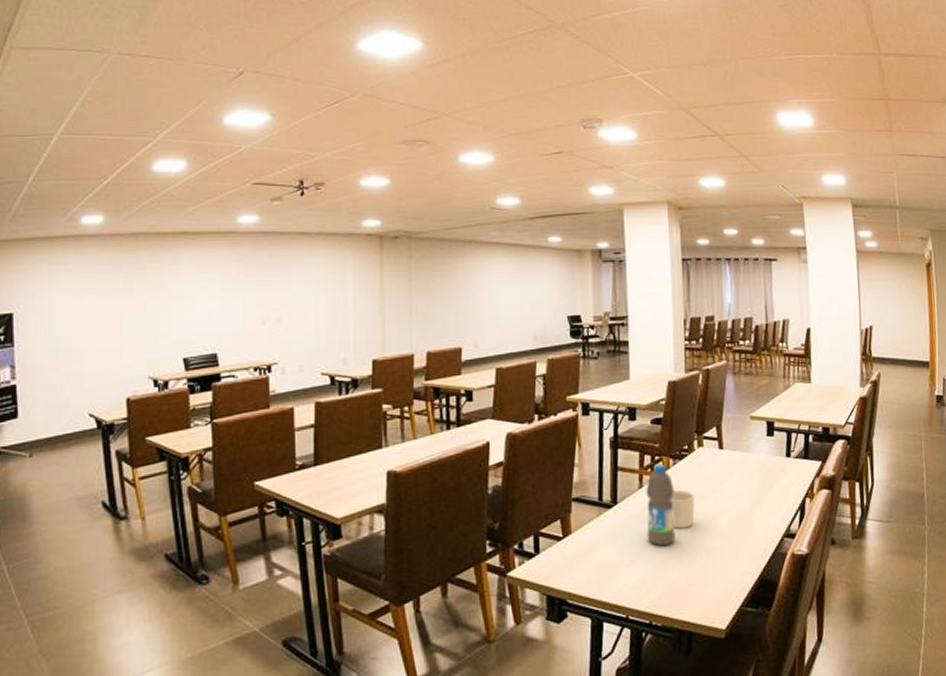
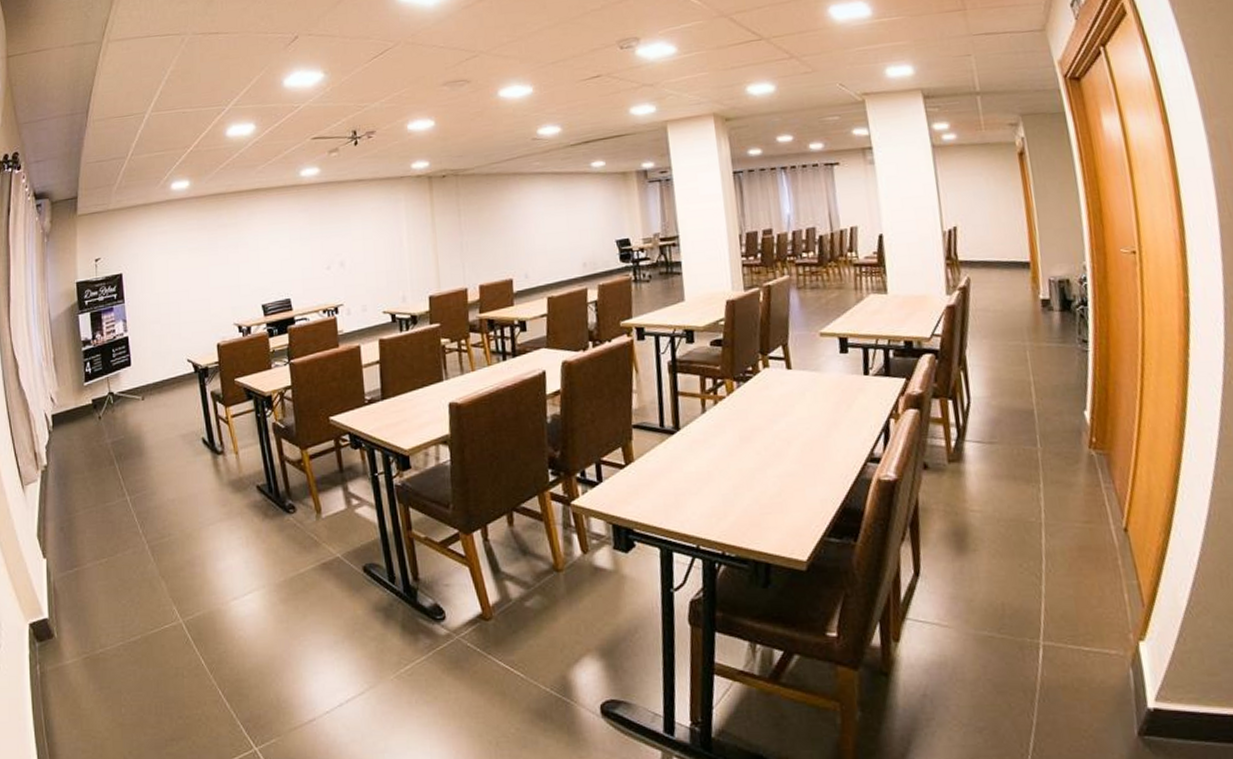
water bottle: present [646,463,676,545] -> none [709,387,745,472]
mug: present [671,490,695,529] -> none [737,414,764,455]

